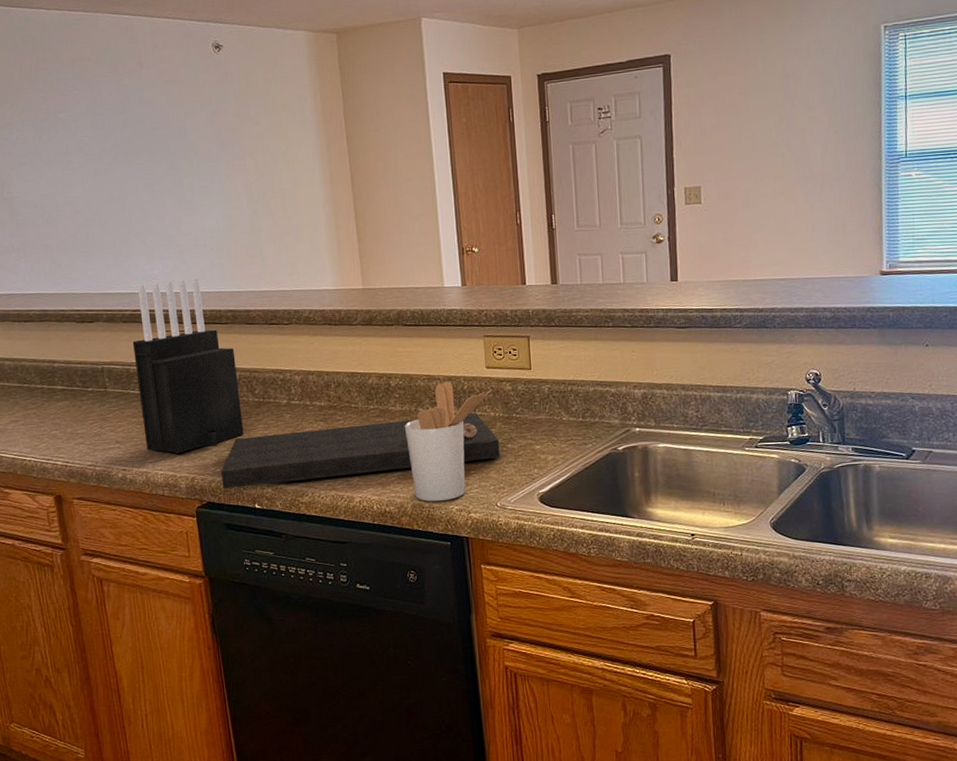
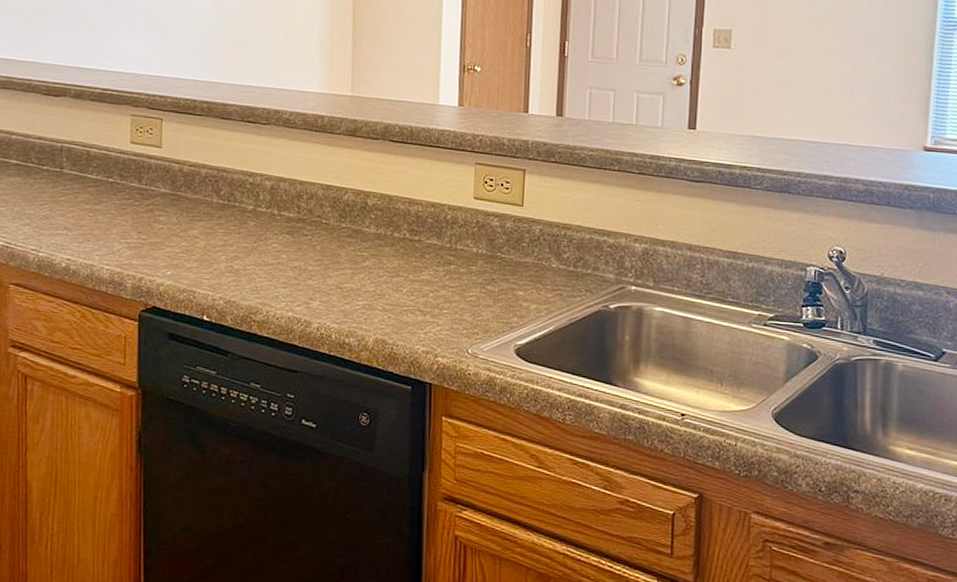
knife block: present [132,277,244,454] -> none [95,62,205,249]
cutting board: present [220,412,500,489] -> none [171,240,478,300]
utensil holder: present [404,381,493,502] -> none [376,208,479,340]

